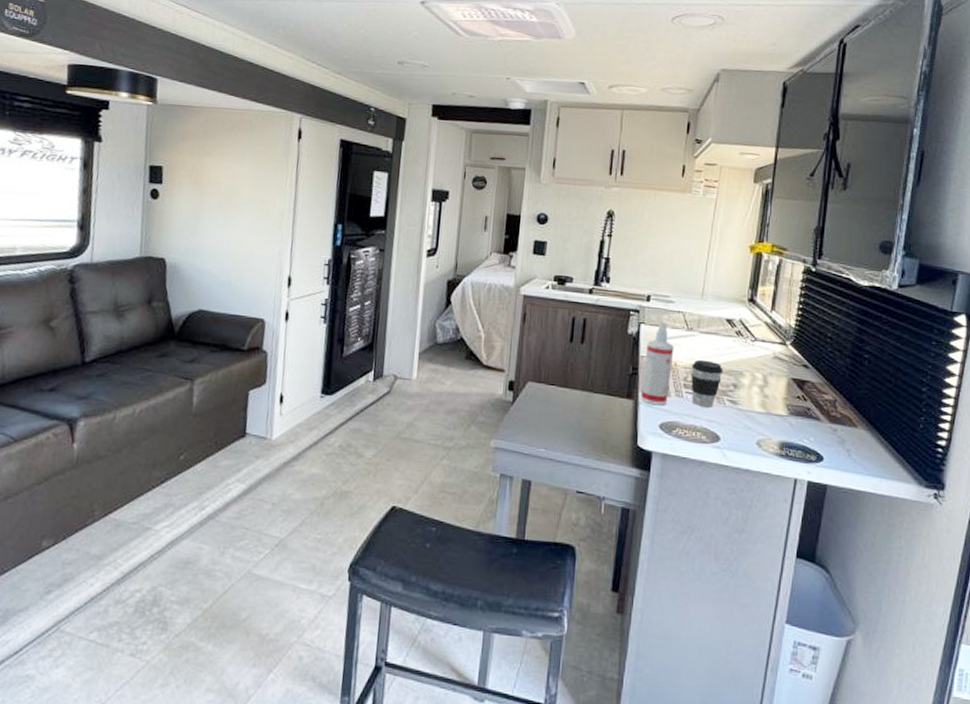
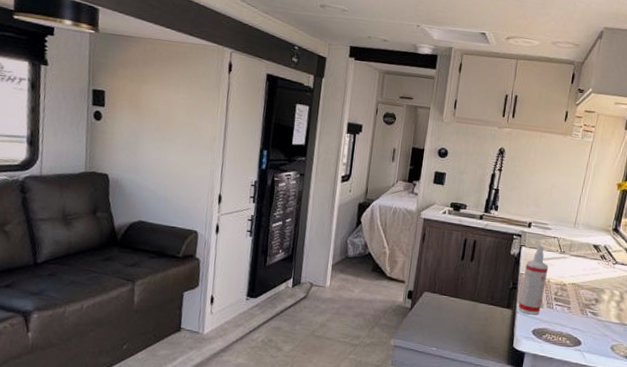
coffee cup: present [691,359,723,408] -> none [560,278,588,318]

